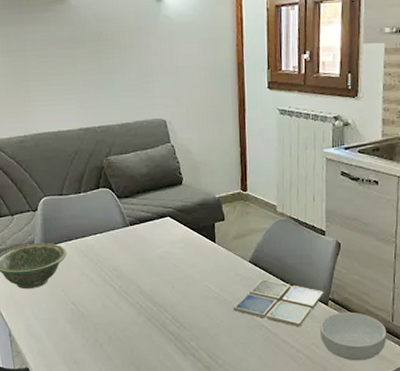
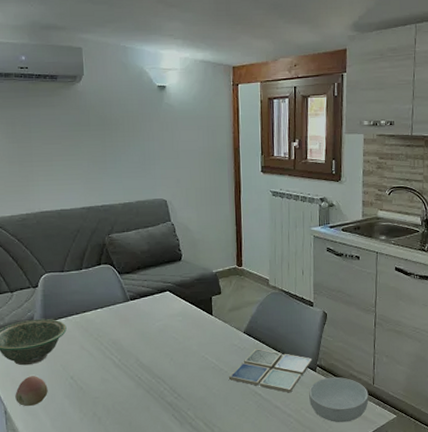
fruit: none [18,300,50,329] -> present [15,376,48,406]

